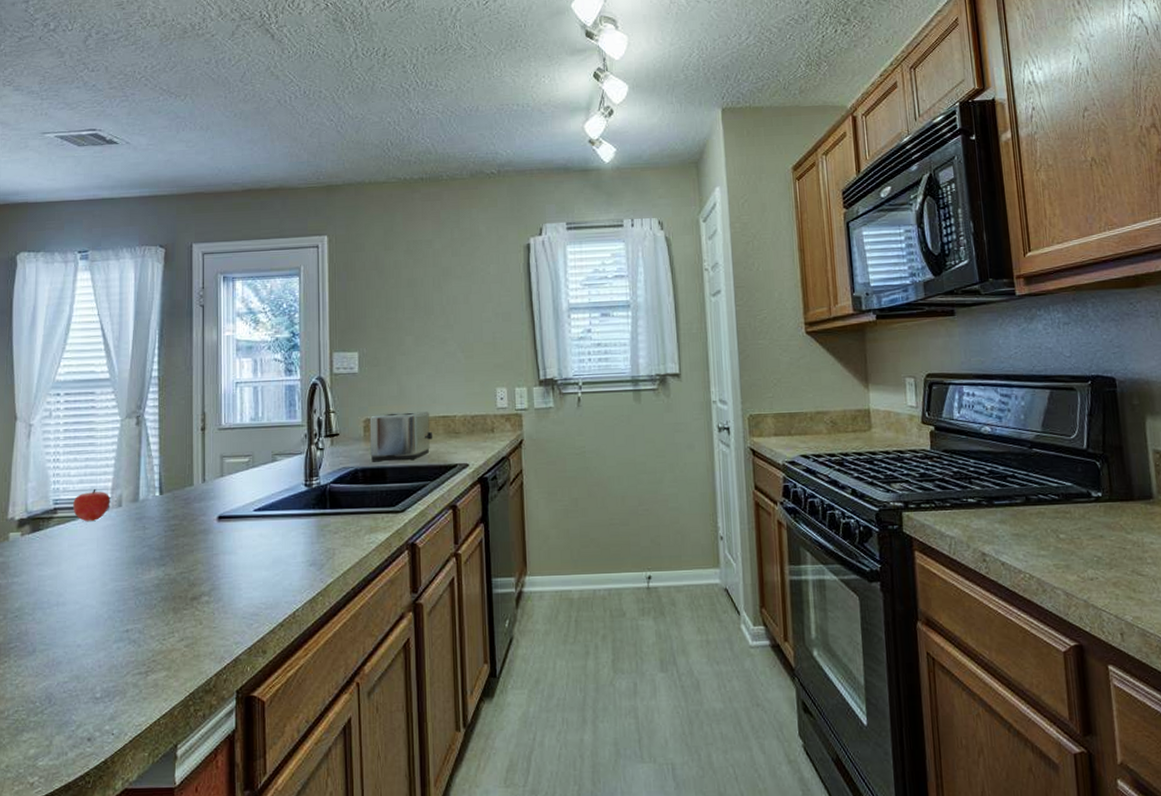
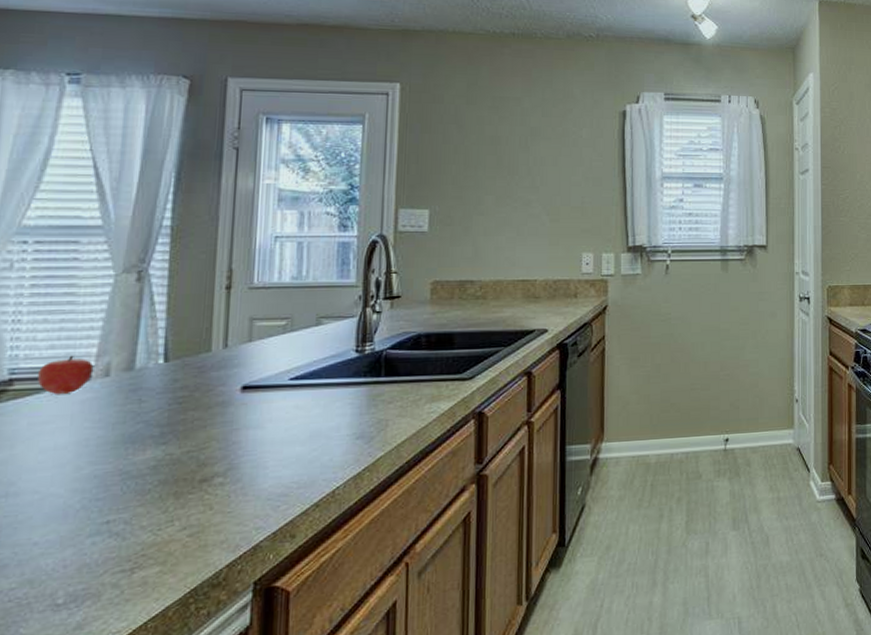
toaster: present [369,411,433,462] -> none [436,274,510,327]

